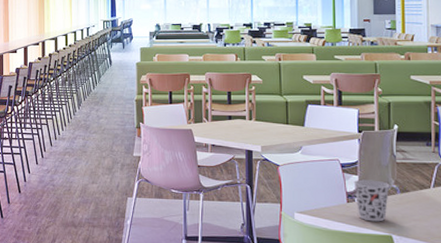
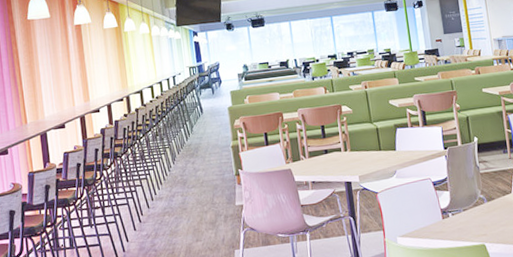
cup: present [353,179,390,222] -> none [446,193,478,234]

